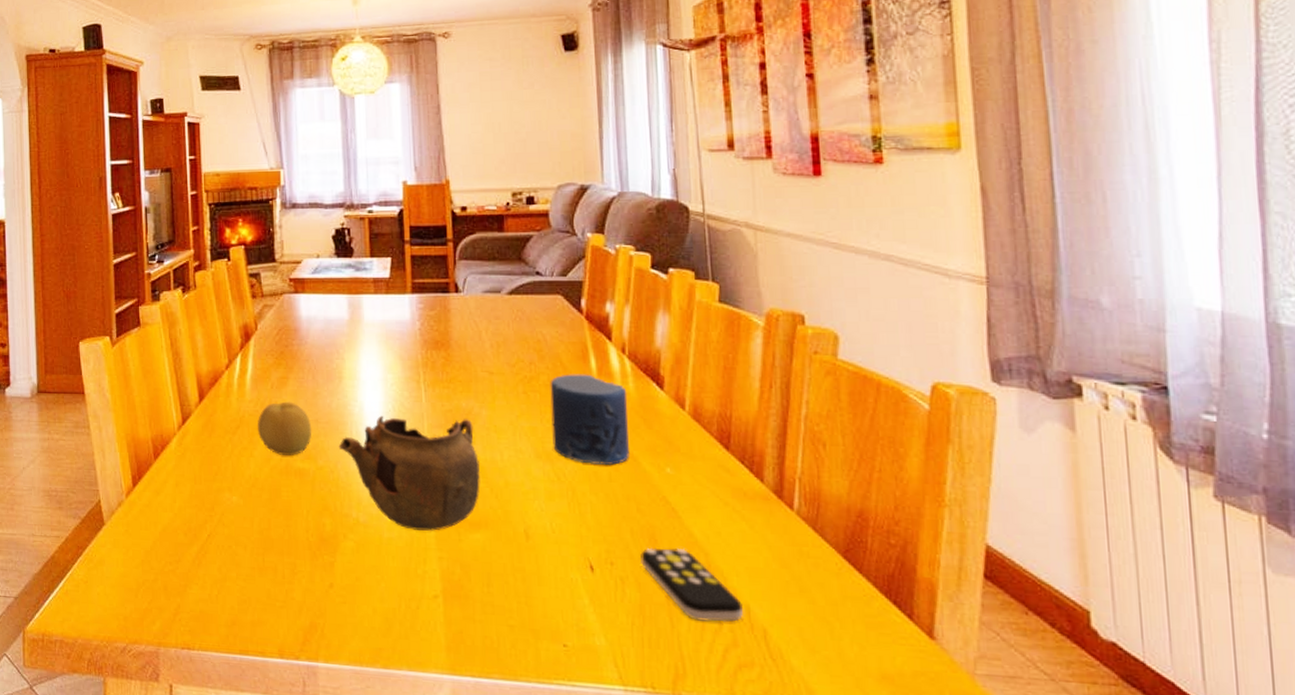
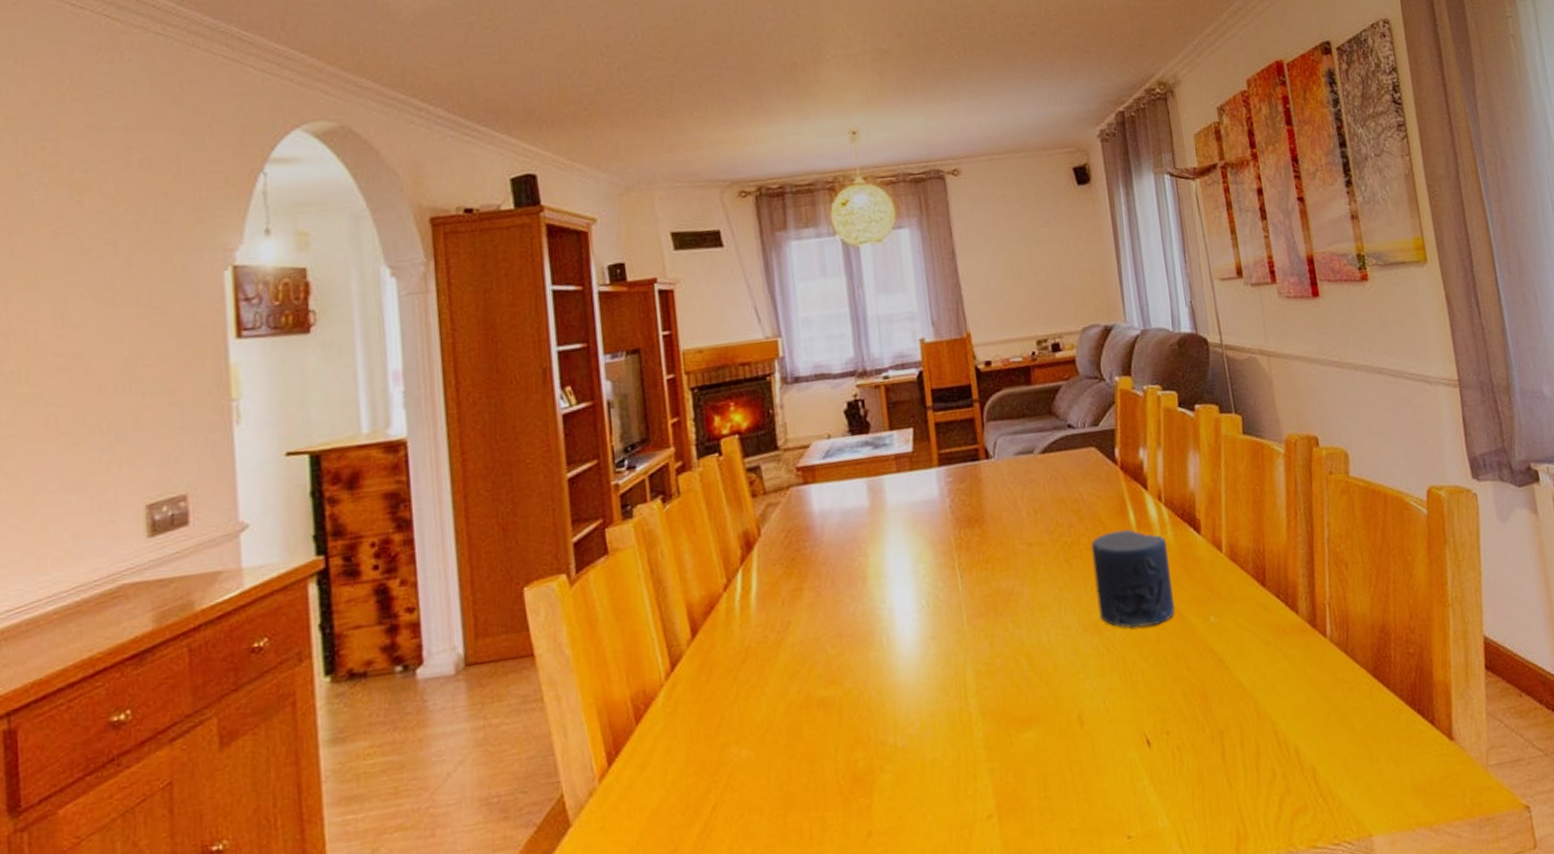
fruit: present [257,401,312,455] -> none [767,617,835,686]
teapot: present [338,415,481,531] -> none [867,601,1028,744]
remote control: present [640,547,743,623] -> none [1194,701,1293,775]

